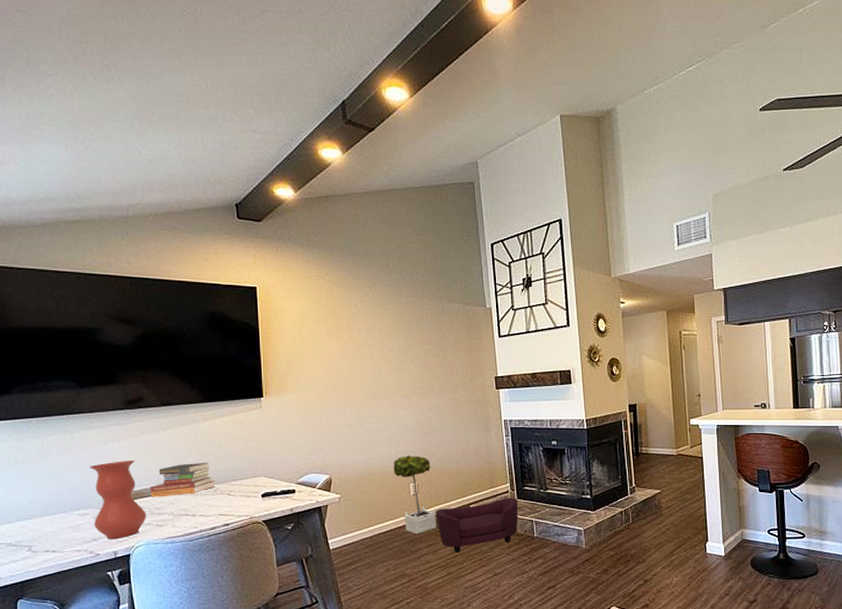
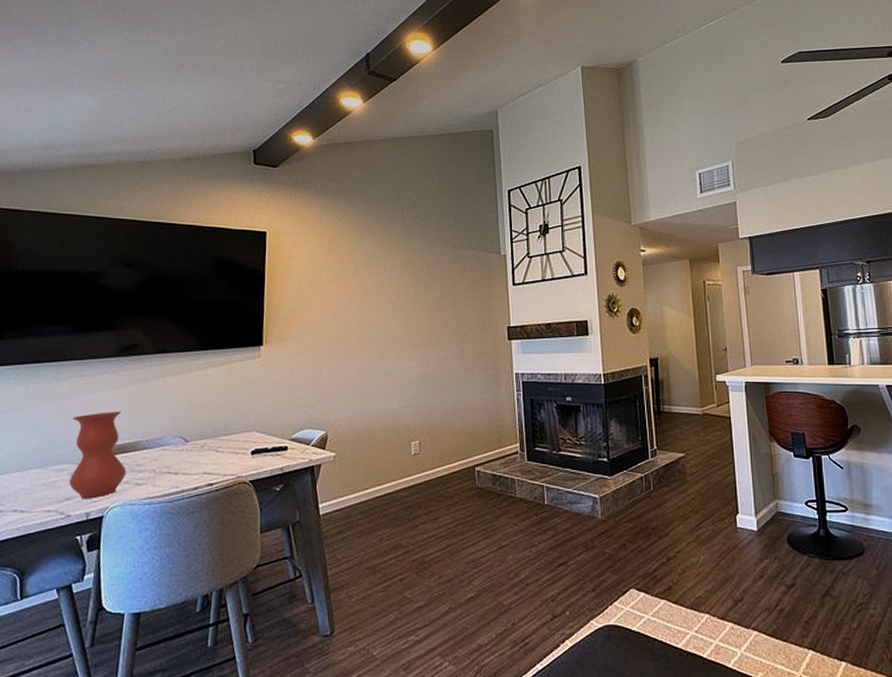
books: present [150,462,216,498] -> none [133,414,204,453]
potted tree: present [394,455,437,535] -> none [395,410,438,500]
dog bed: present [435,497,517,552] -> none [436,459,527,521]

